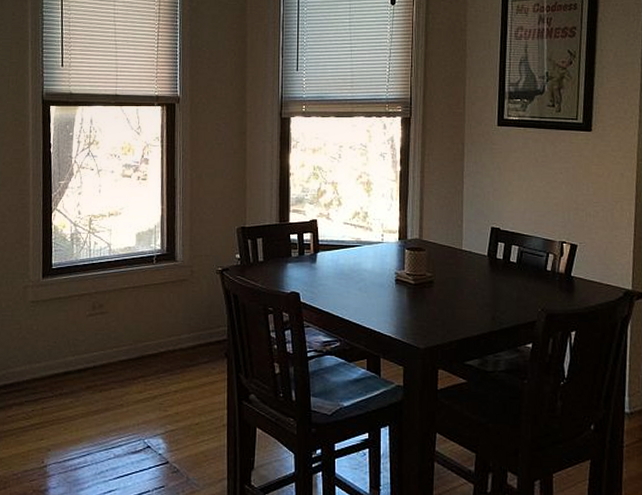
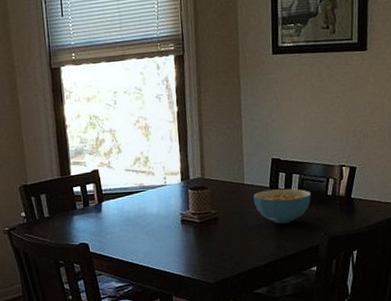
cereal bowl: none [470,258,531,295] -> present [253,188,312,224]

